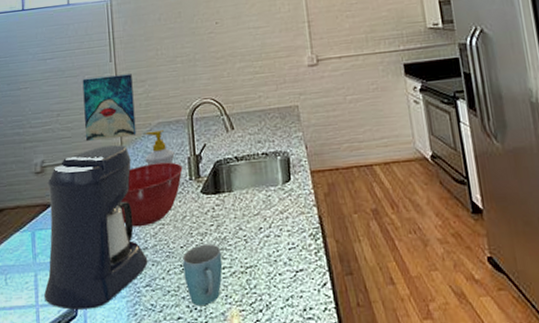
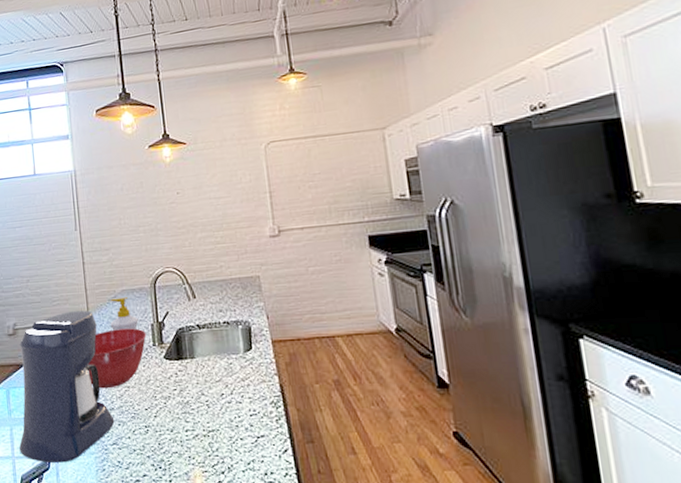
wall art: present [82,74,137,141] -> none [49,242,102,306]
mug: present [182,243,223,307] -> none [147,407,186,466]

